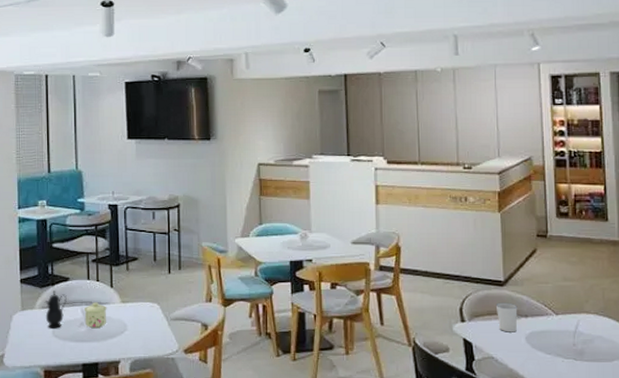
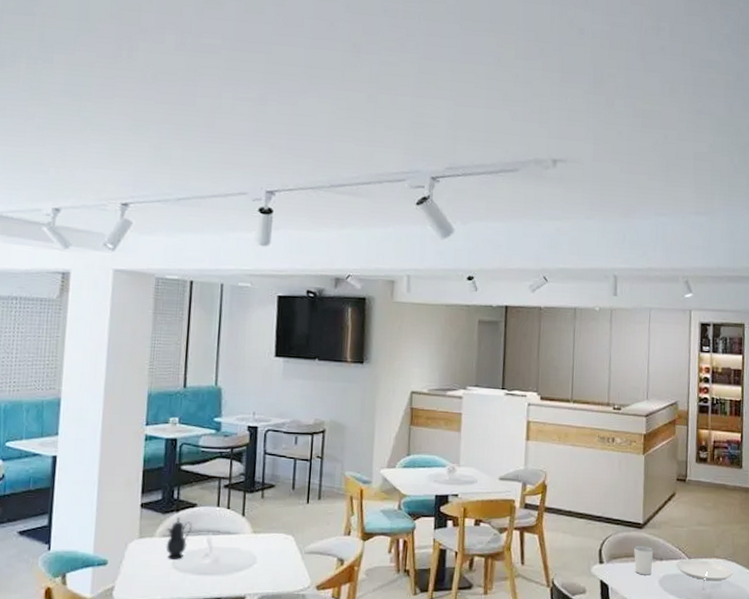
sugar bowl: present [84,302,107,328] -> none [209,532,236,560]
plate: none [543,316,605,337] -> present [676,560,733,581]

